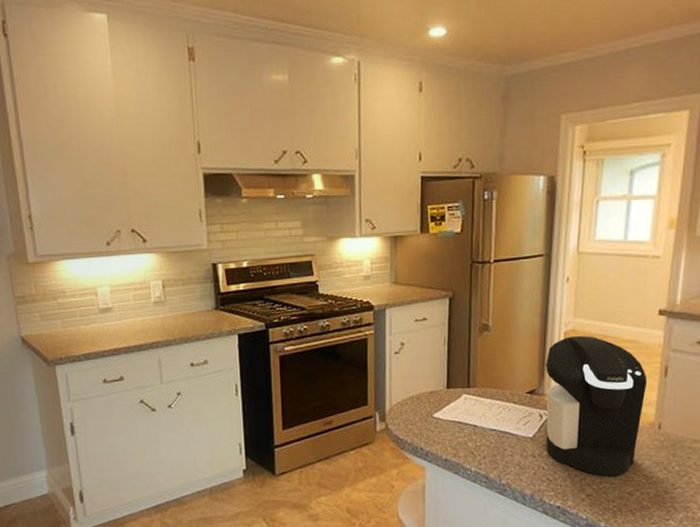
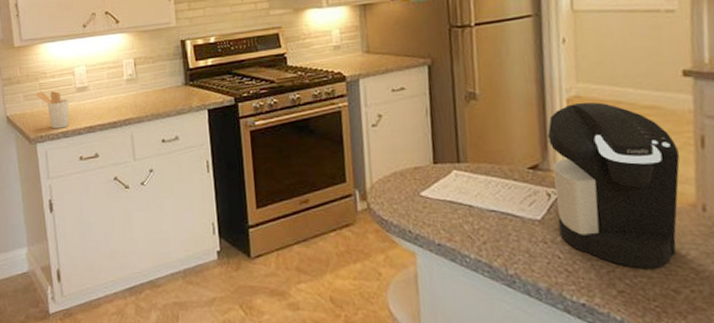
utensil holder: none [54,311,92,351] -> present [36,91,69,129]

